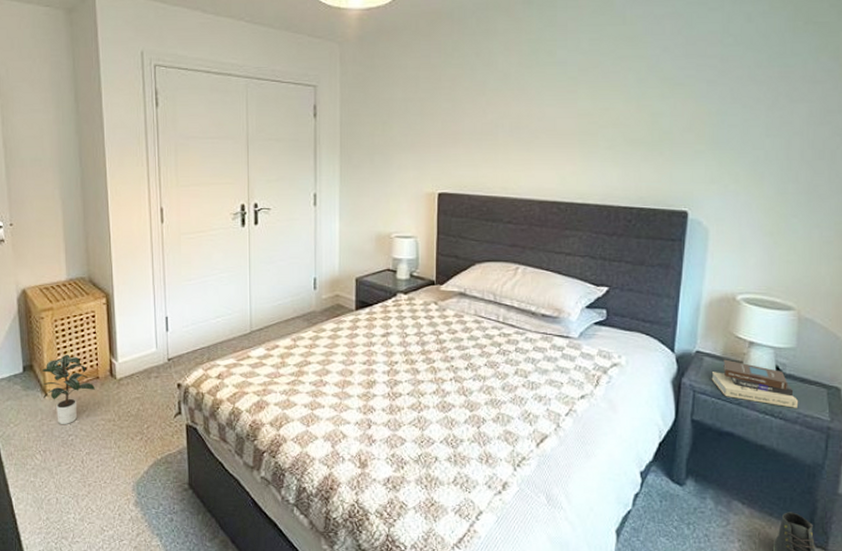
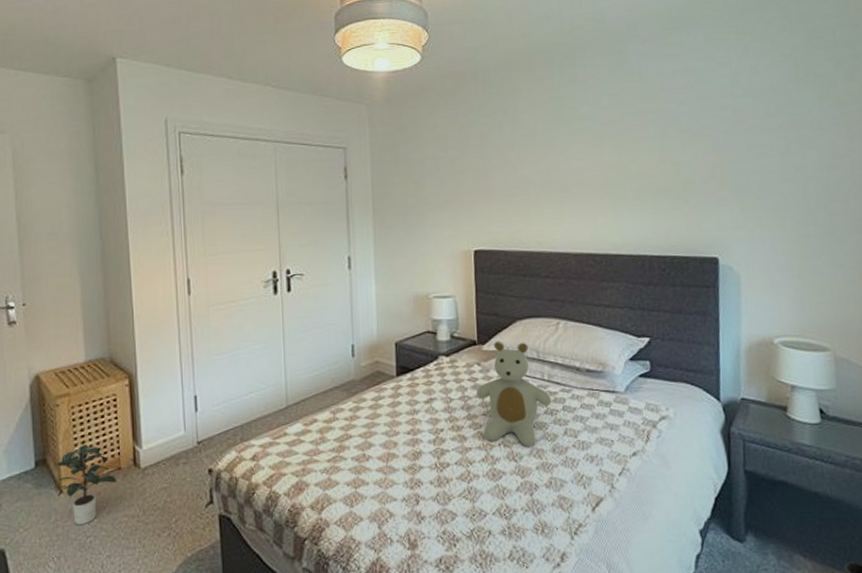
stuffed bear: none [432,282,505,383] -> present [476,340,552,447]
books: present [711,359,799,408] -> none [758,405,846,451]

